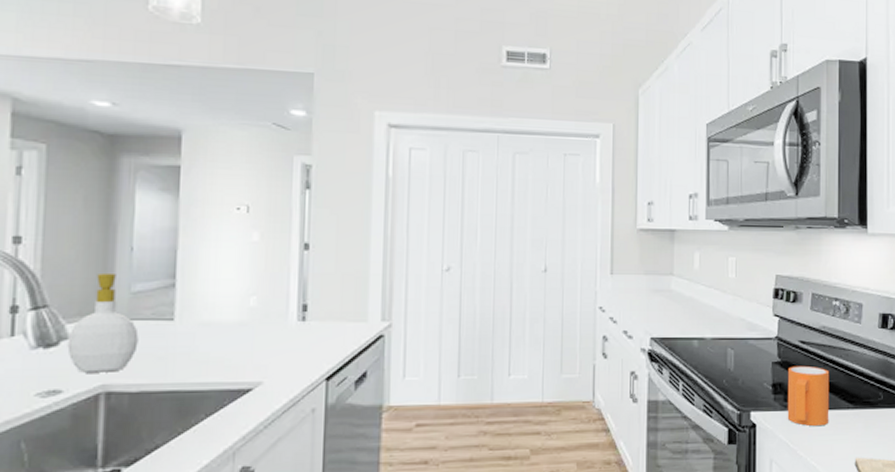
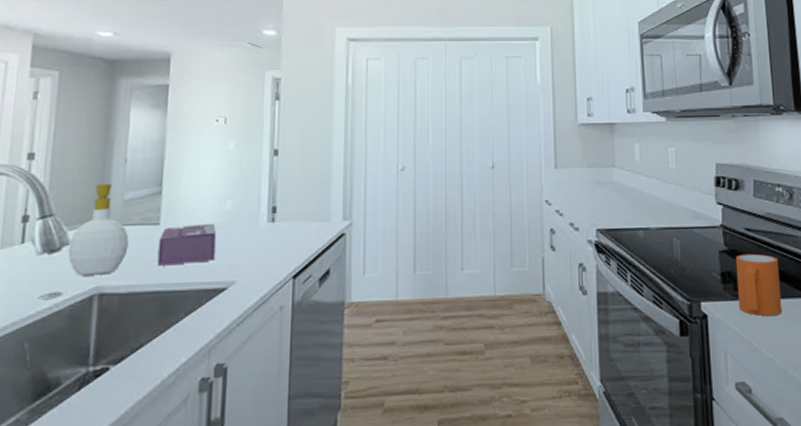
tissue box: none [172,320,240,364] -> present [157,223,217,266]

